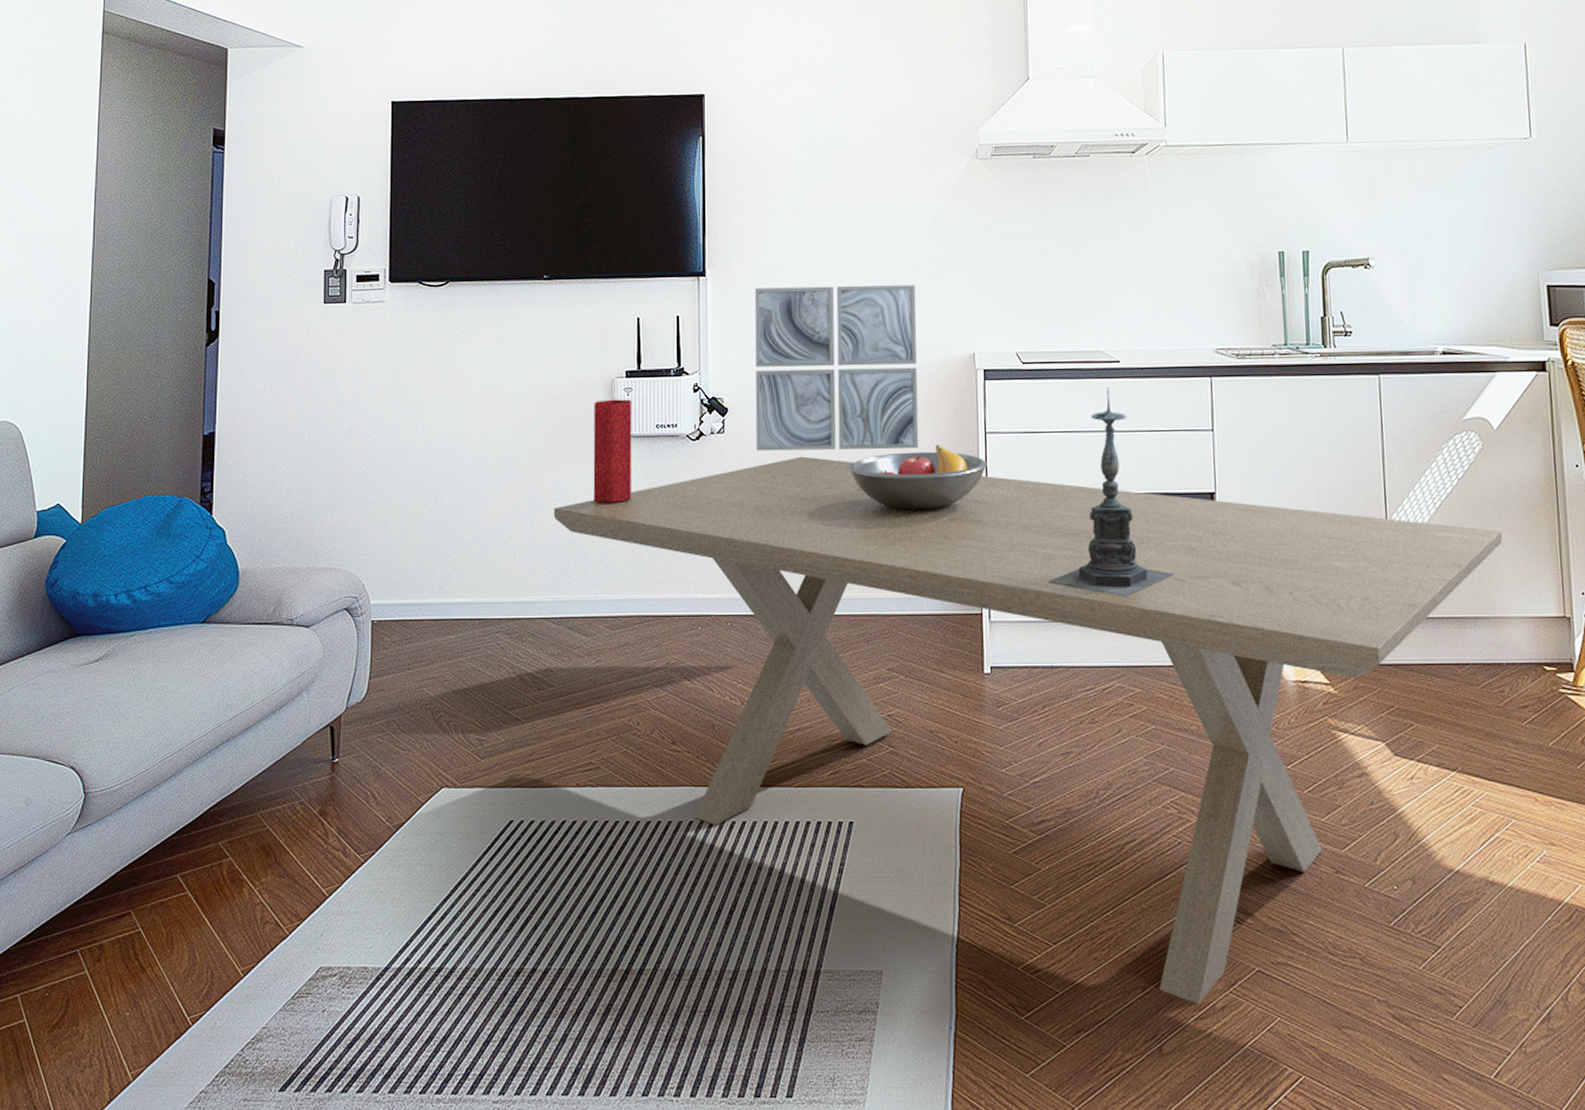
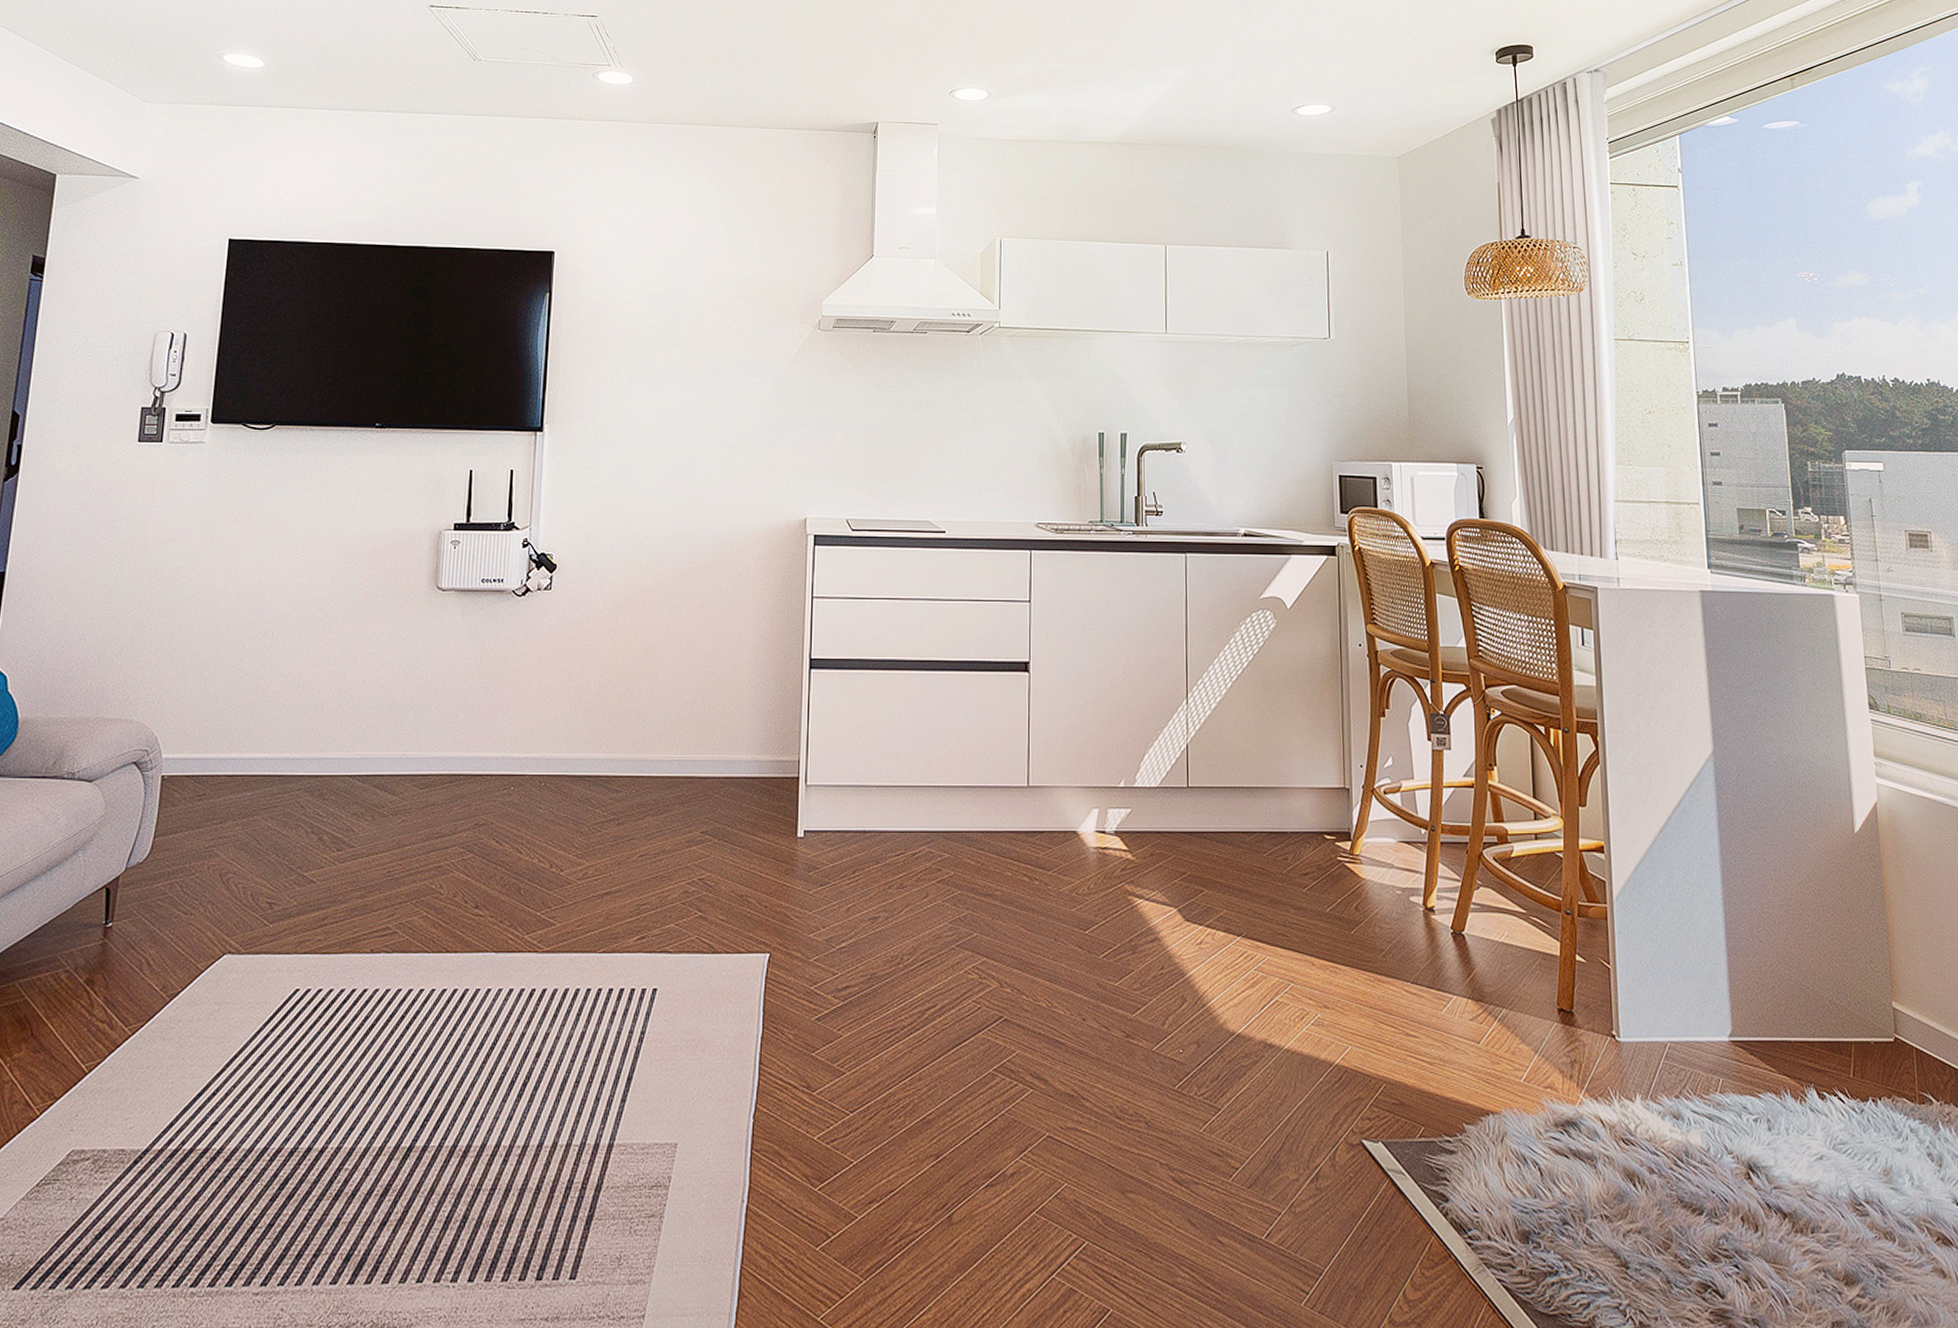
dining table: present [553,456,1503,1005] -> none [367,615,1292,1172]
vase: present [593,399,632,503] -> none [411,552,458,657]
wall art: present [754,284,919,451] -> none [583,446,752,611]
fruit bowl: present [849,444,987,511] -> none [675,607,812,673]
candle holder: present [1048,387,1175,597] -> none [865,556,987,762]

